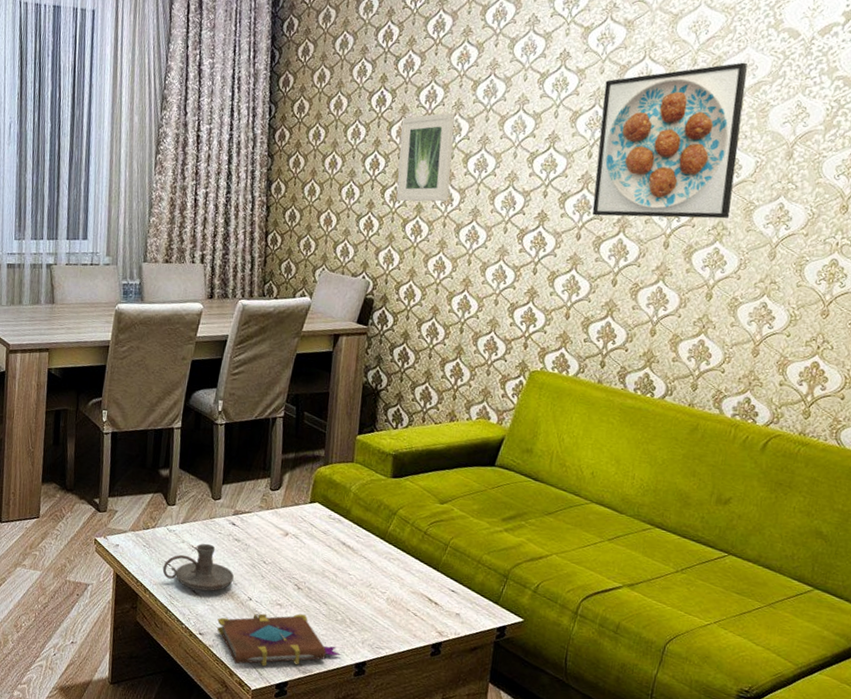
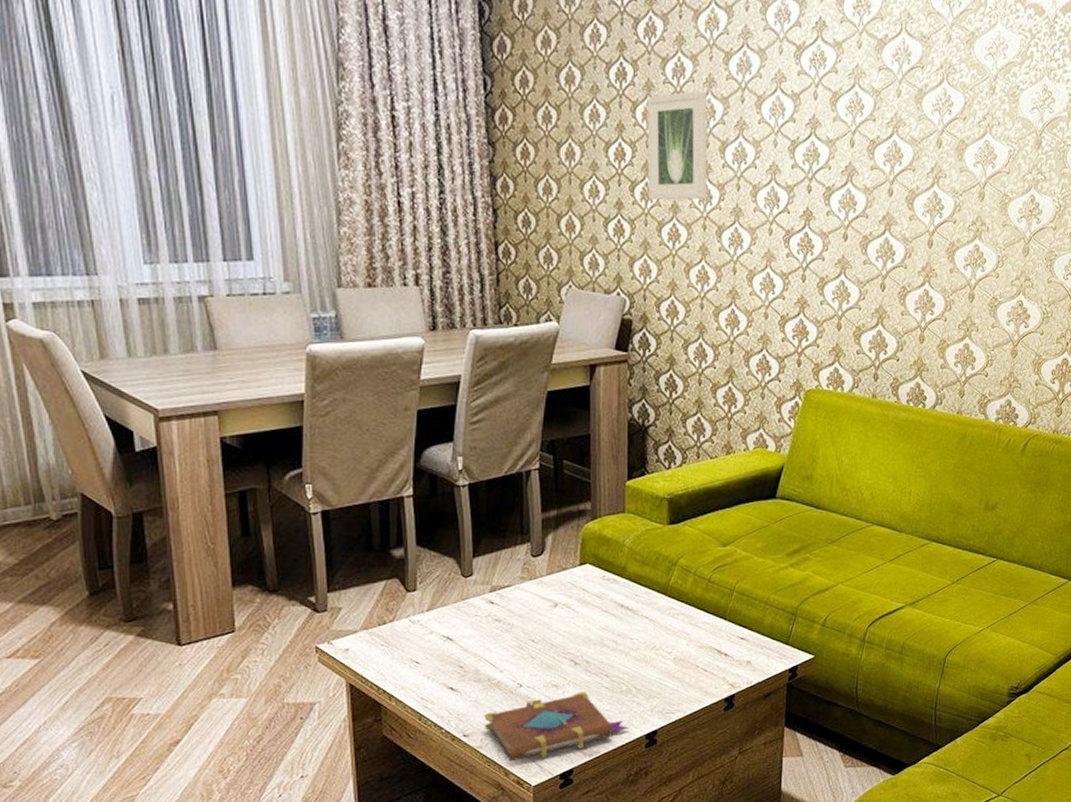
candle holder: present [162,543,234,592] -> none [409,630,498,686]
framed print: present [591,62,748,219] -> none [857,40,999,214]

